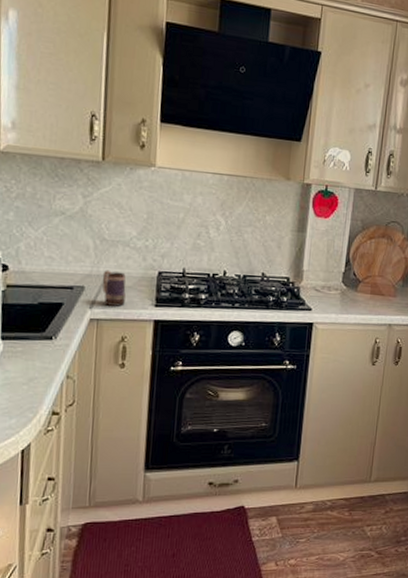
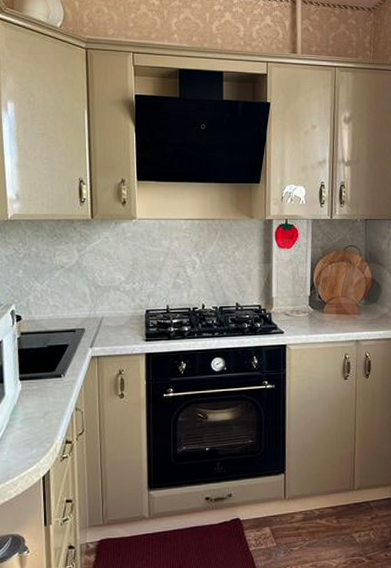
mug: present [102,270,126,307] -> none [99,312,120,344]

